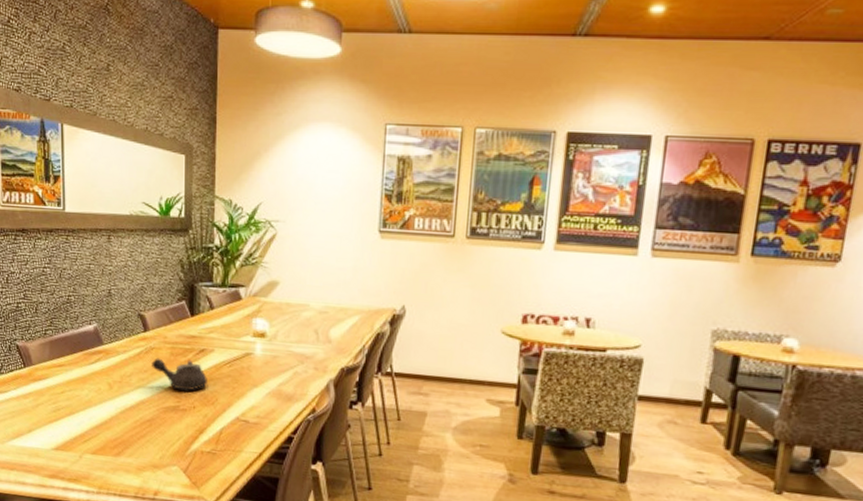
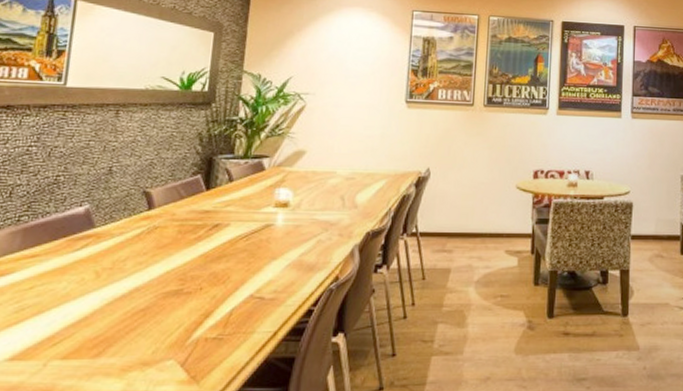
teapot: present [152,358,207,391] -> none [153,236,220,271]

